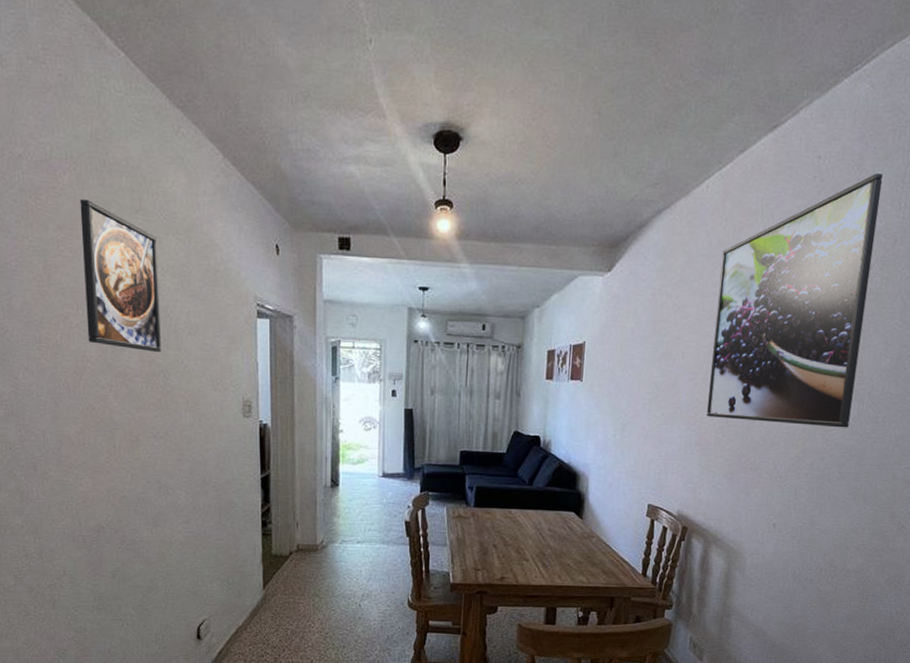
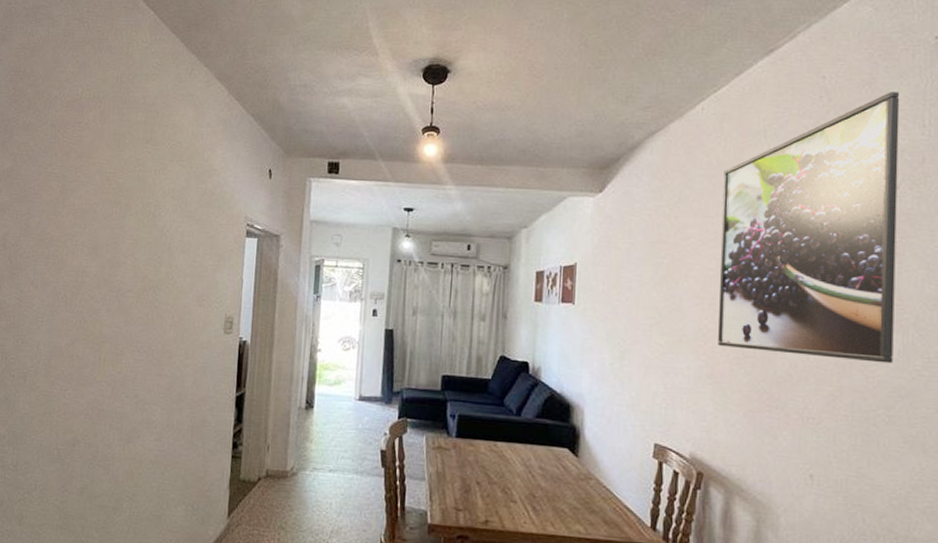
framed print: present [80,198,161,352] -> none [90,131,162,269]

